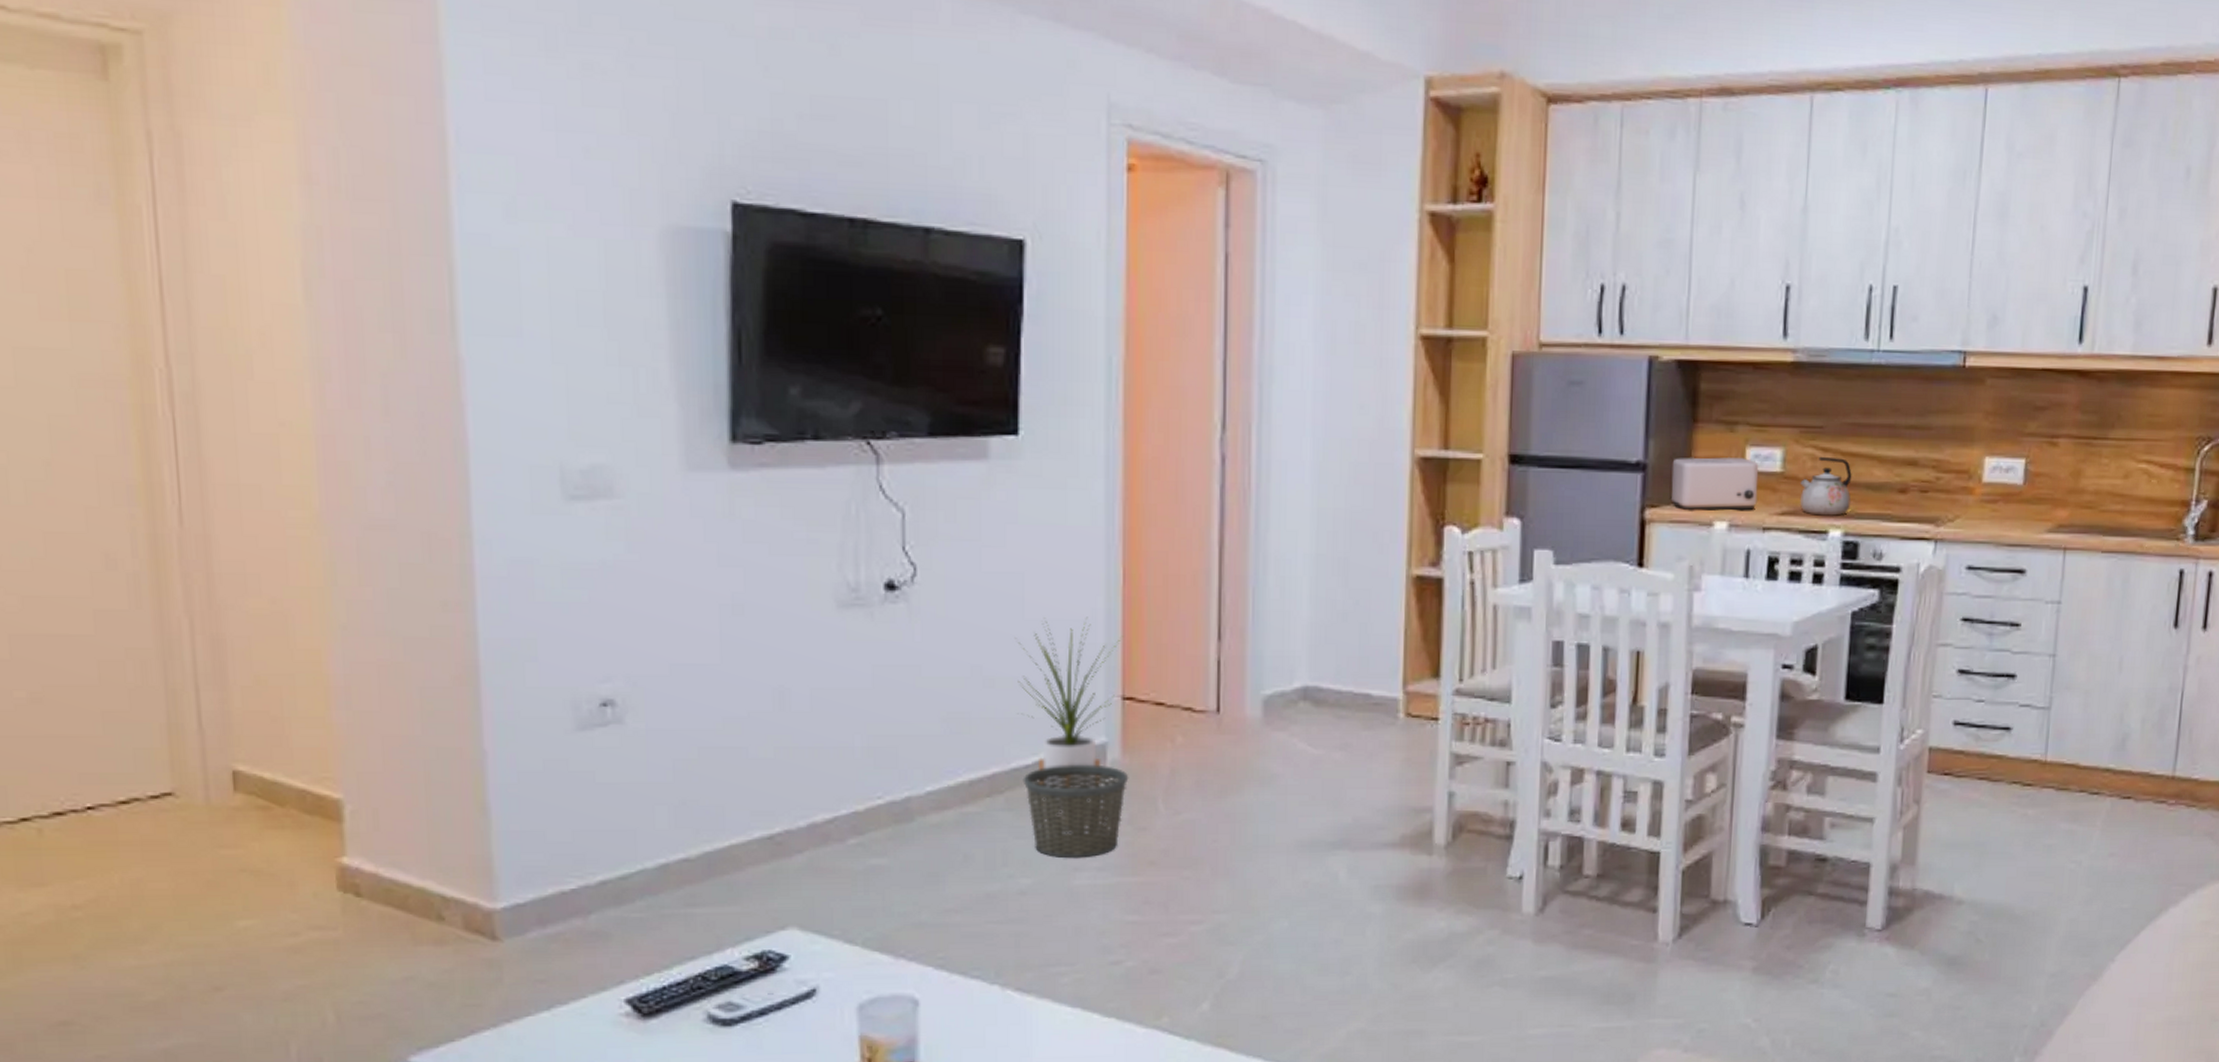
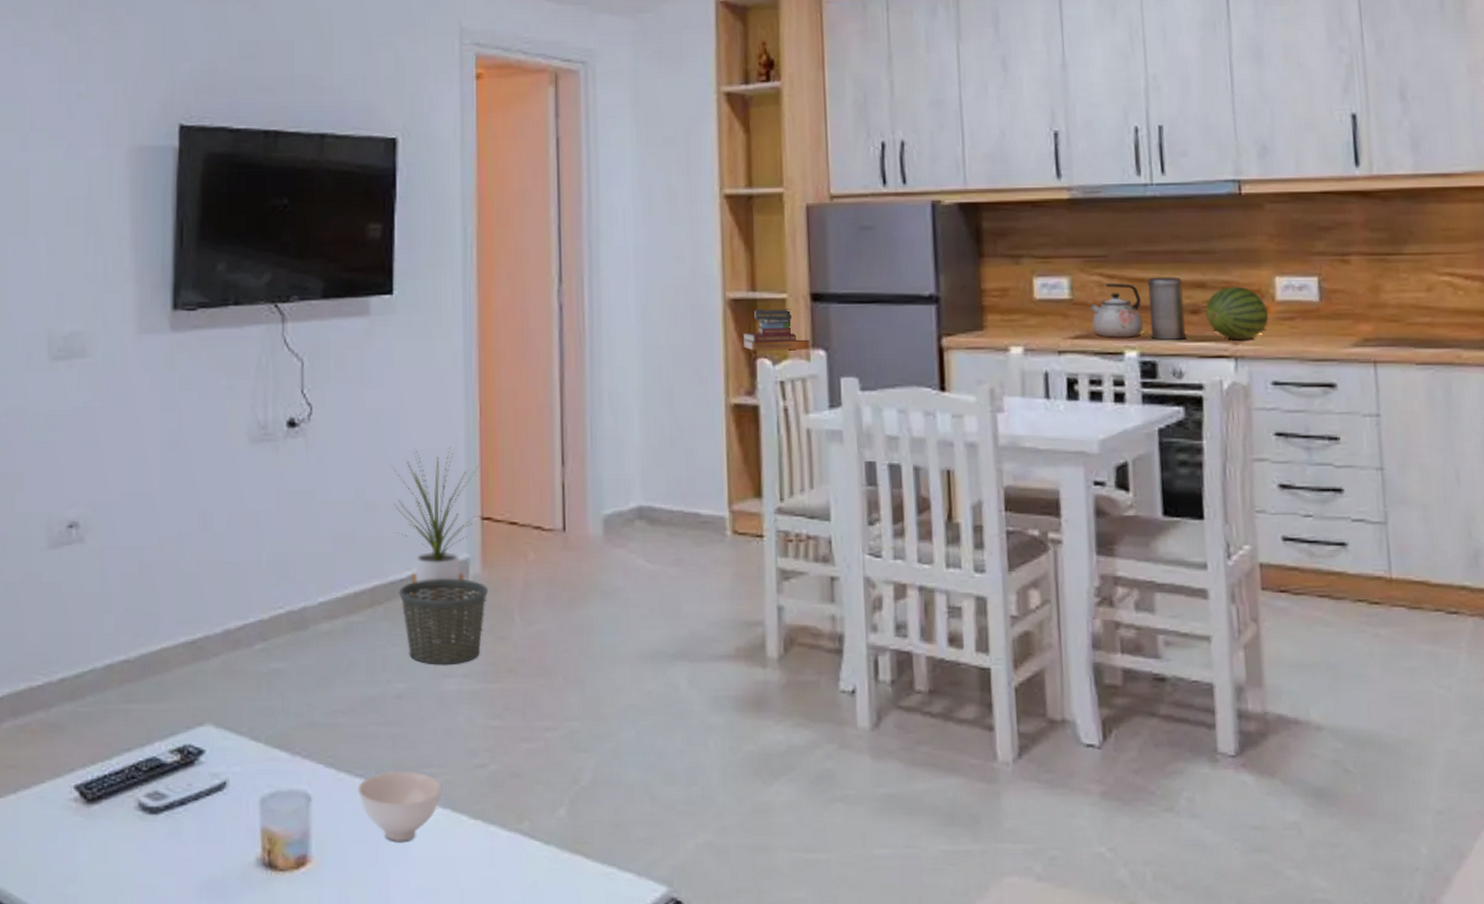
bowl: none [973,970,1072,1044] -> present [357,771,442,843]
books: none [1430,470,1504,518] -> present [742,309,810,351]
toaster: present [1671,457,1759,511] -> none [963,288,1050,338]
canister: none [1857,452,1895,520] -> present [1147,277,1186,340]
fruit: none [1913,465,1974,522] -> present [1205,286,1269,340]

